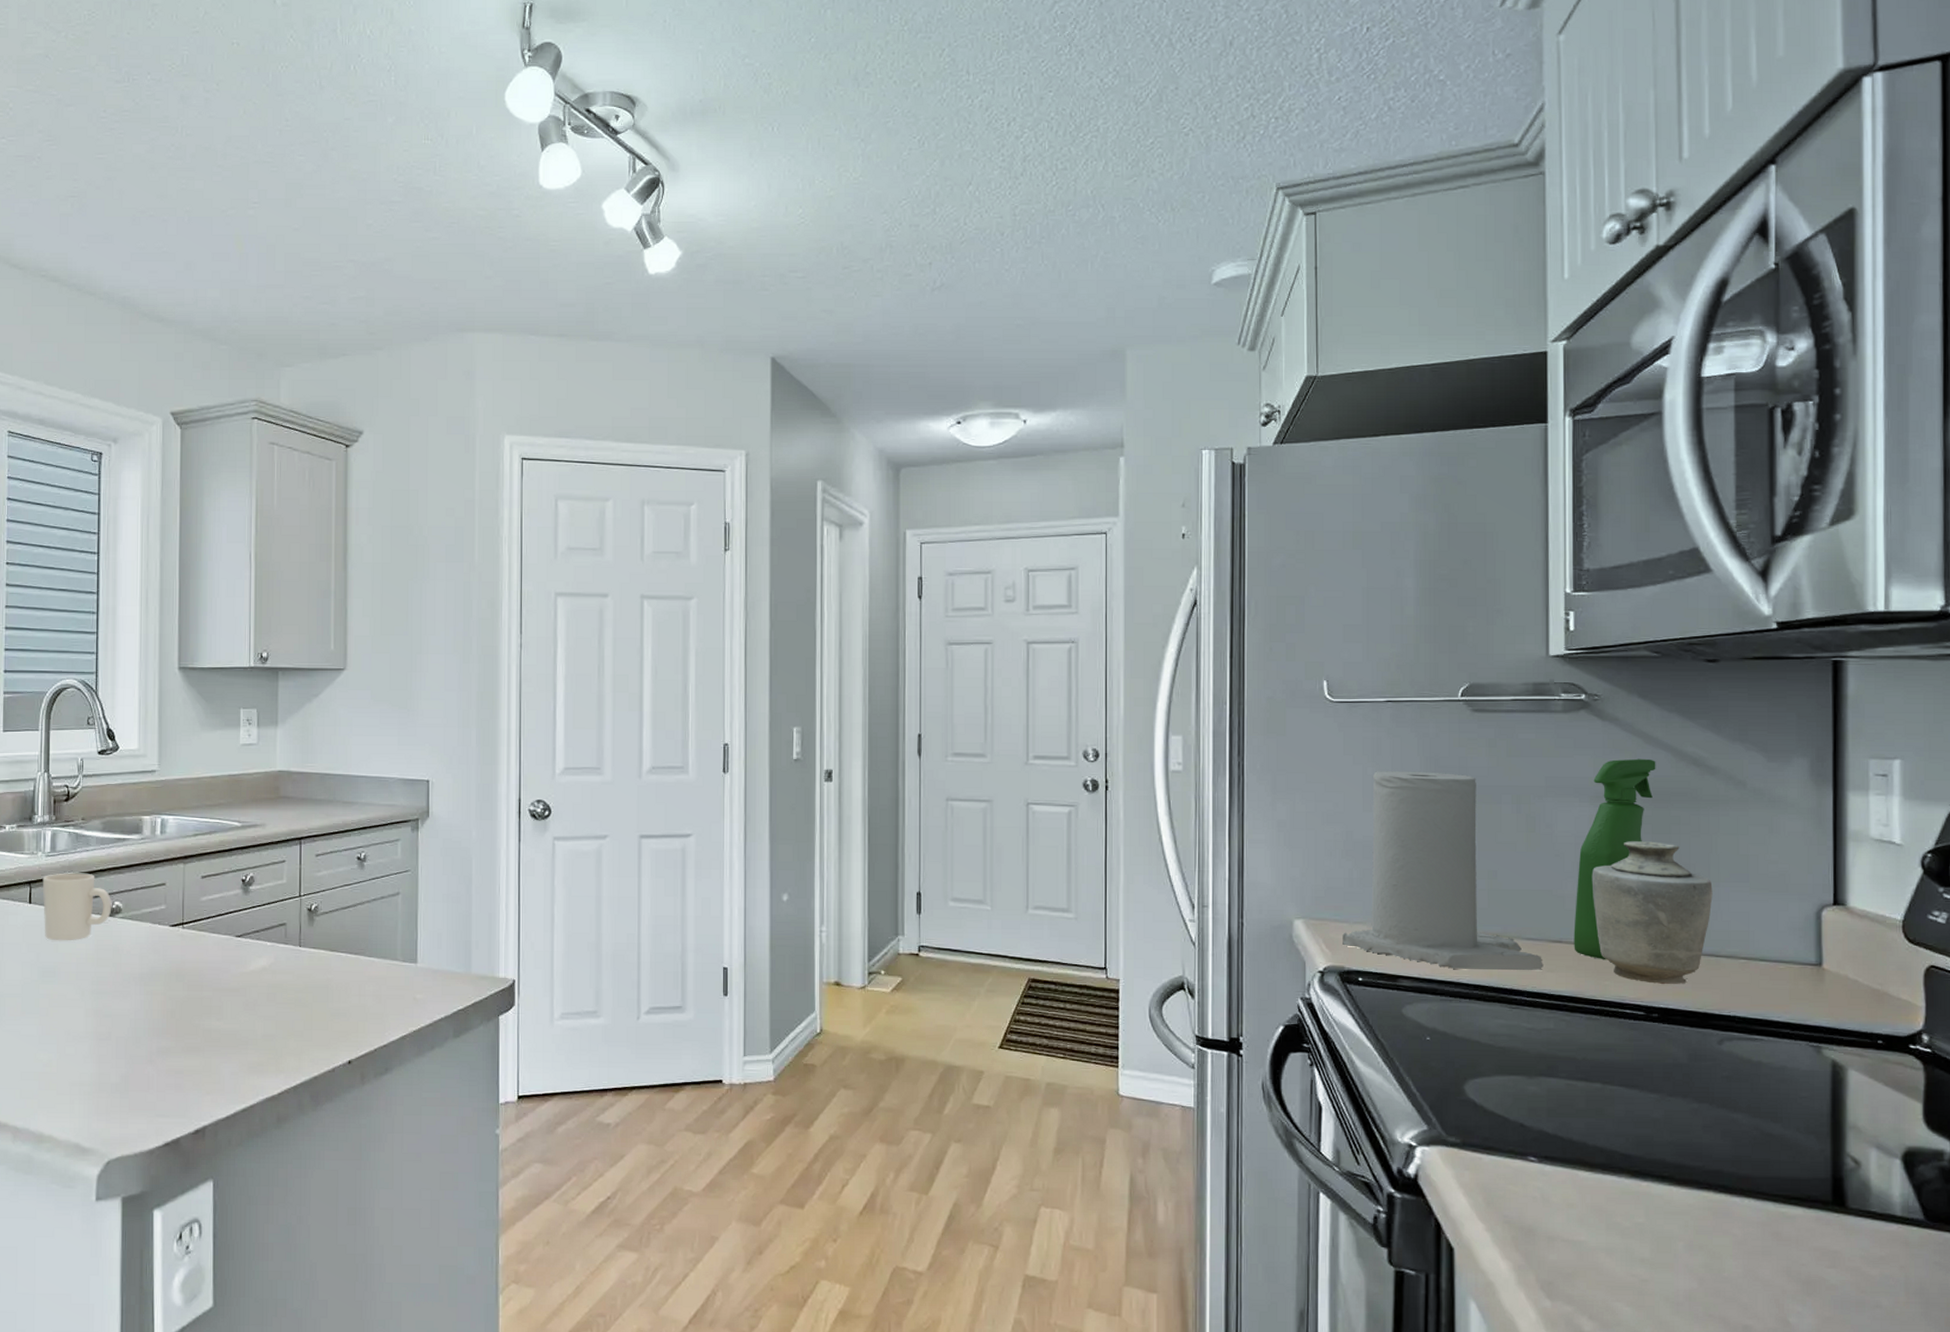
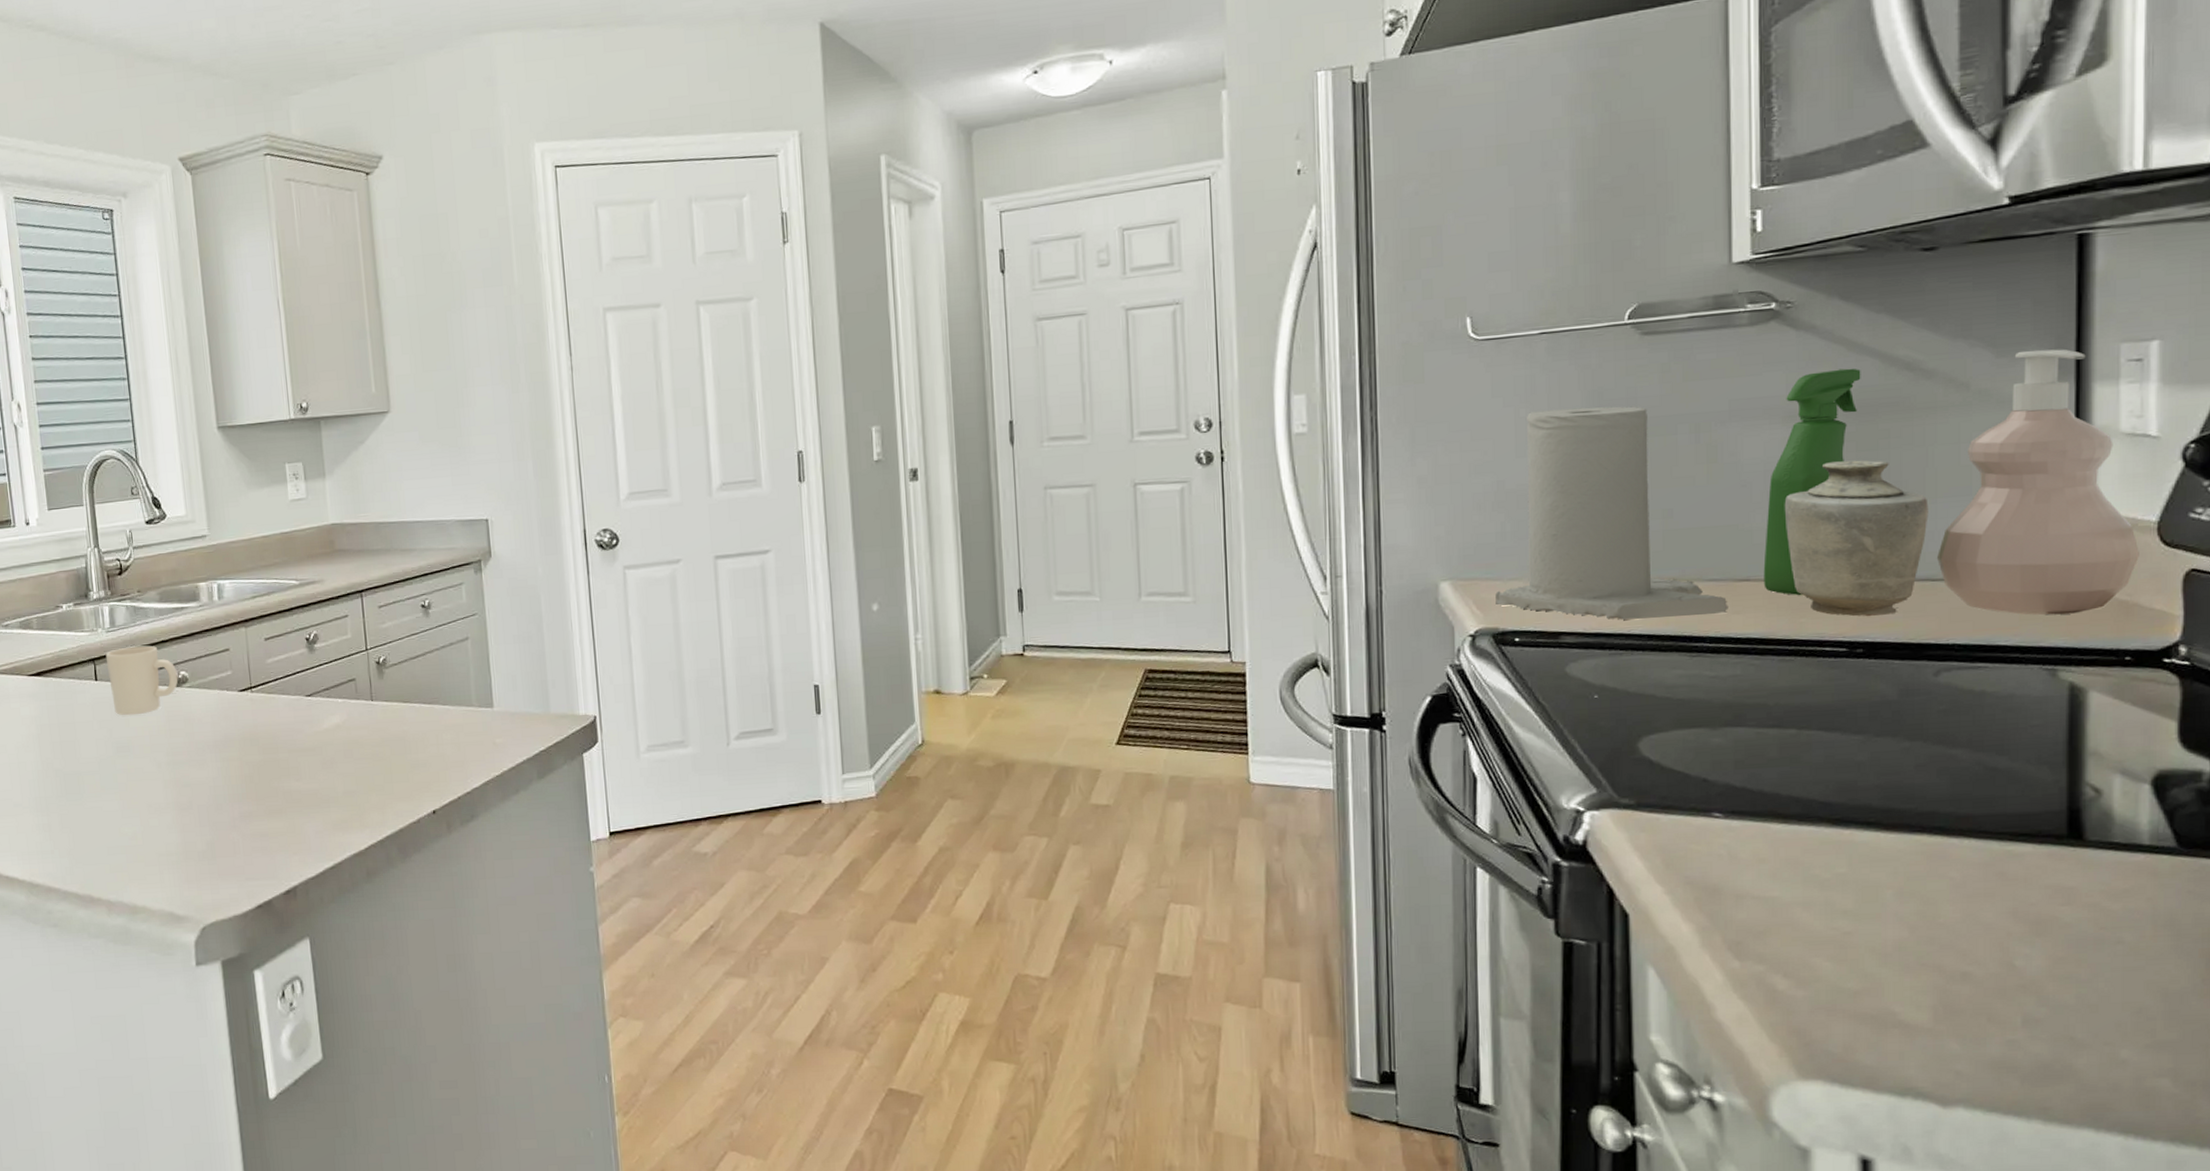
soap bottle: none [1720,758,1888,997] -> present [1937,348,2139,616]

